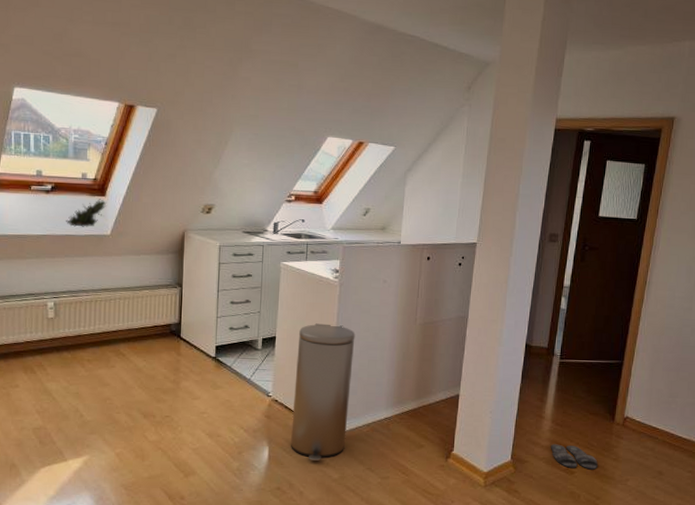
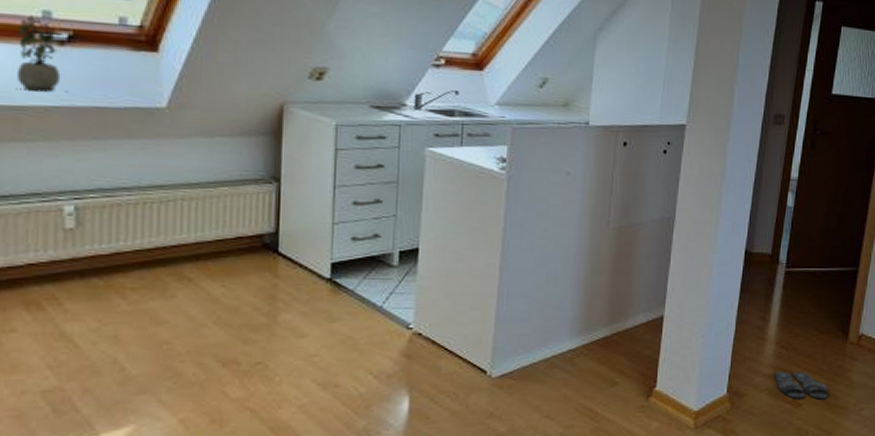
potted plant: none [21,174,47,226] -> present [16,15,61,93]
succulent plant: present [66,199,107,227] -> none [93,55,161,96]
pedal bin: present [291,323,355,462] -> none [440,229,529,412]

